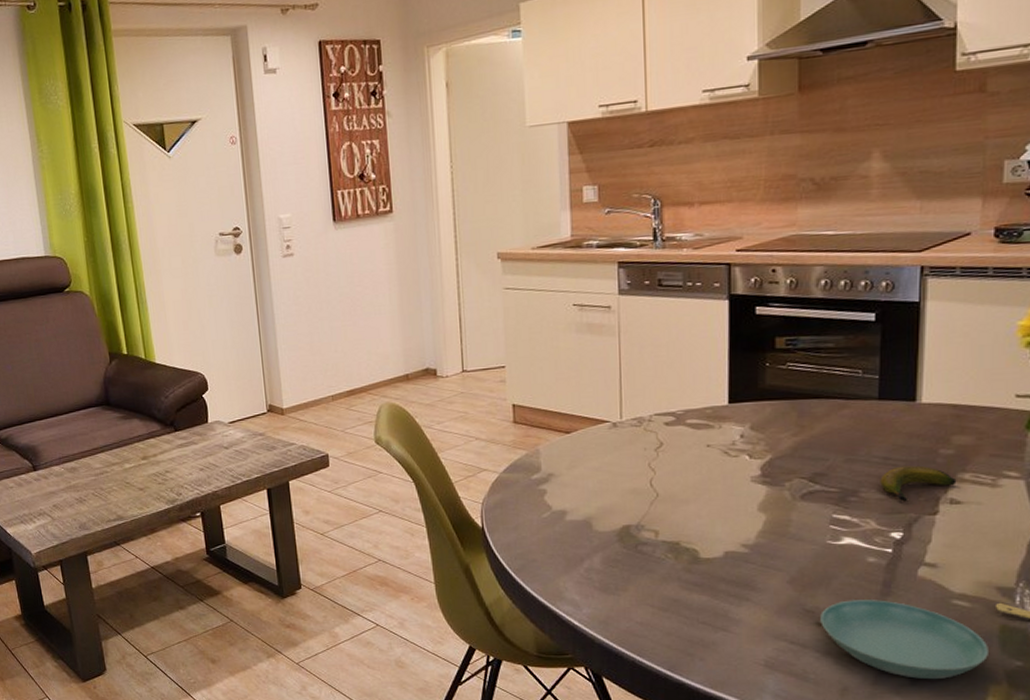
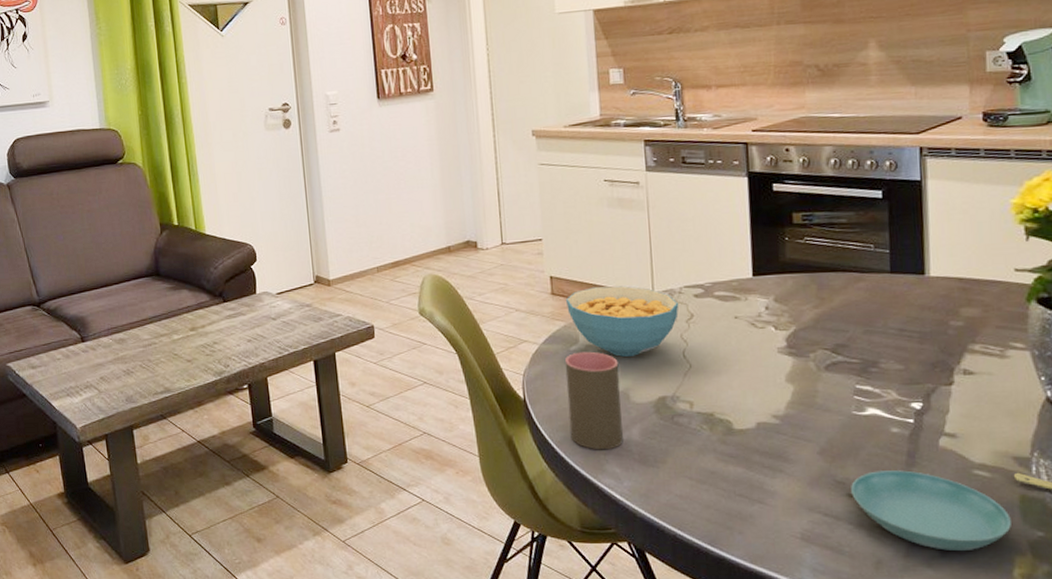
cup: none [525,480,584,578] -> present [565,351,623,450]
cereal bowl: none [528,414,648,485] -> present [565,286,679,357]
banana: present [880,465,957,502] -> none [897,337,968,373]

